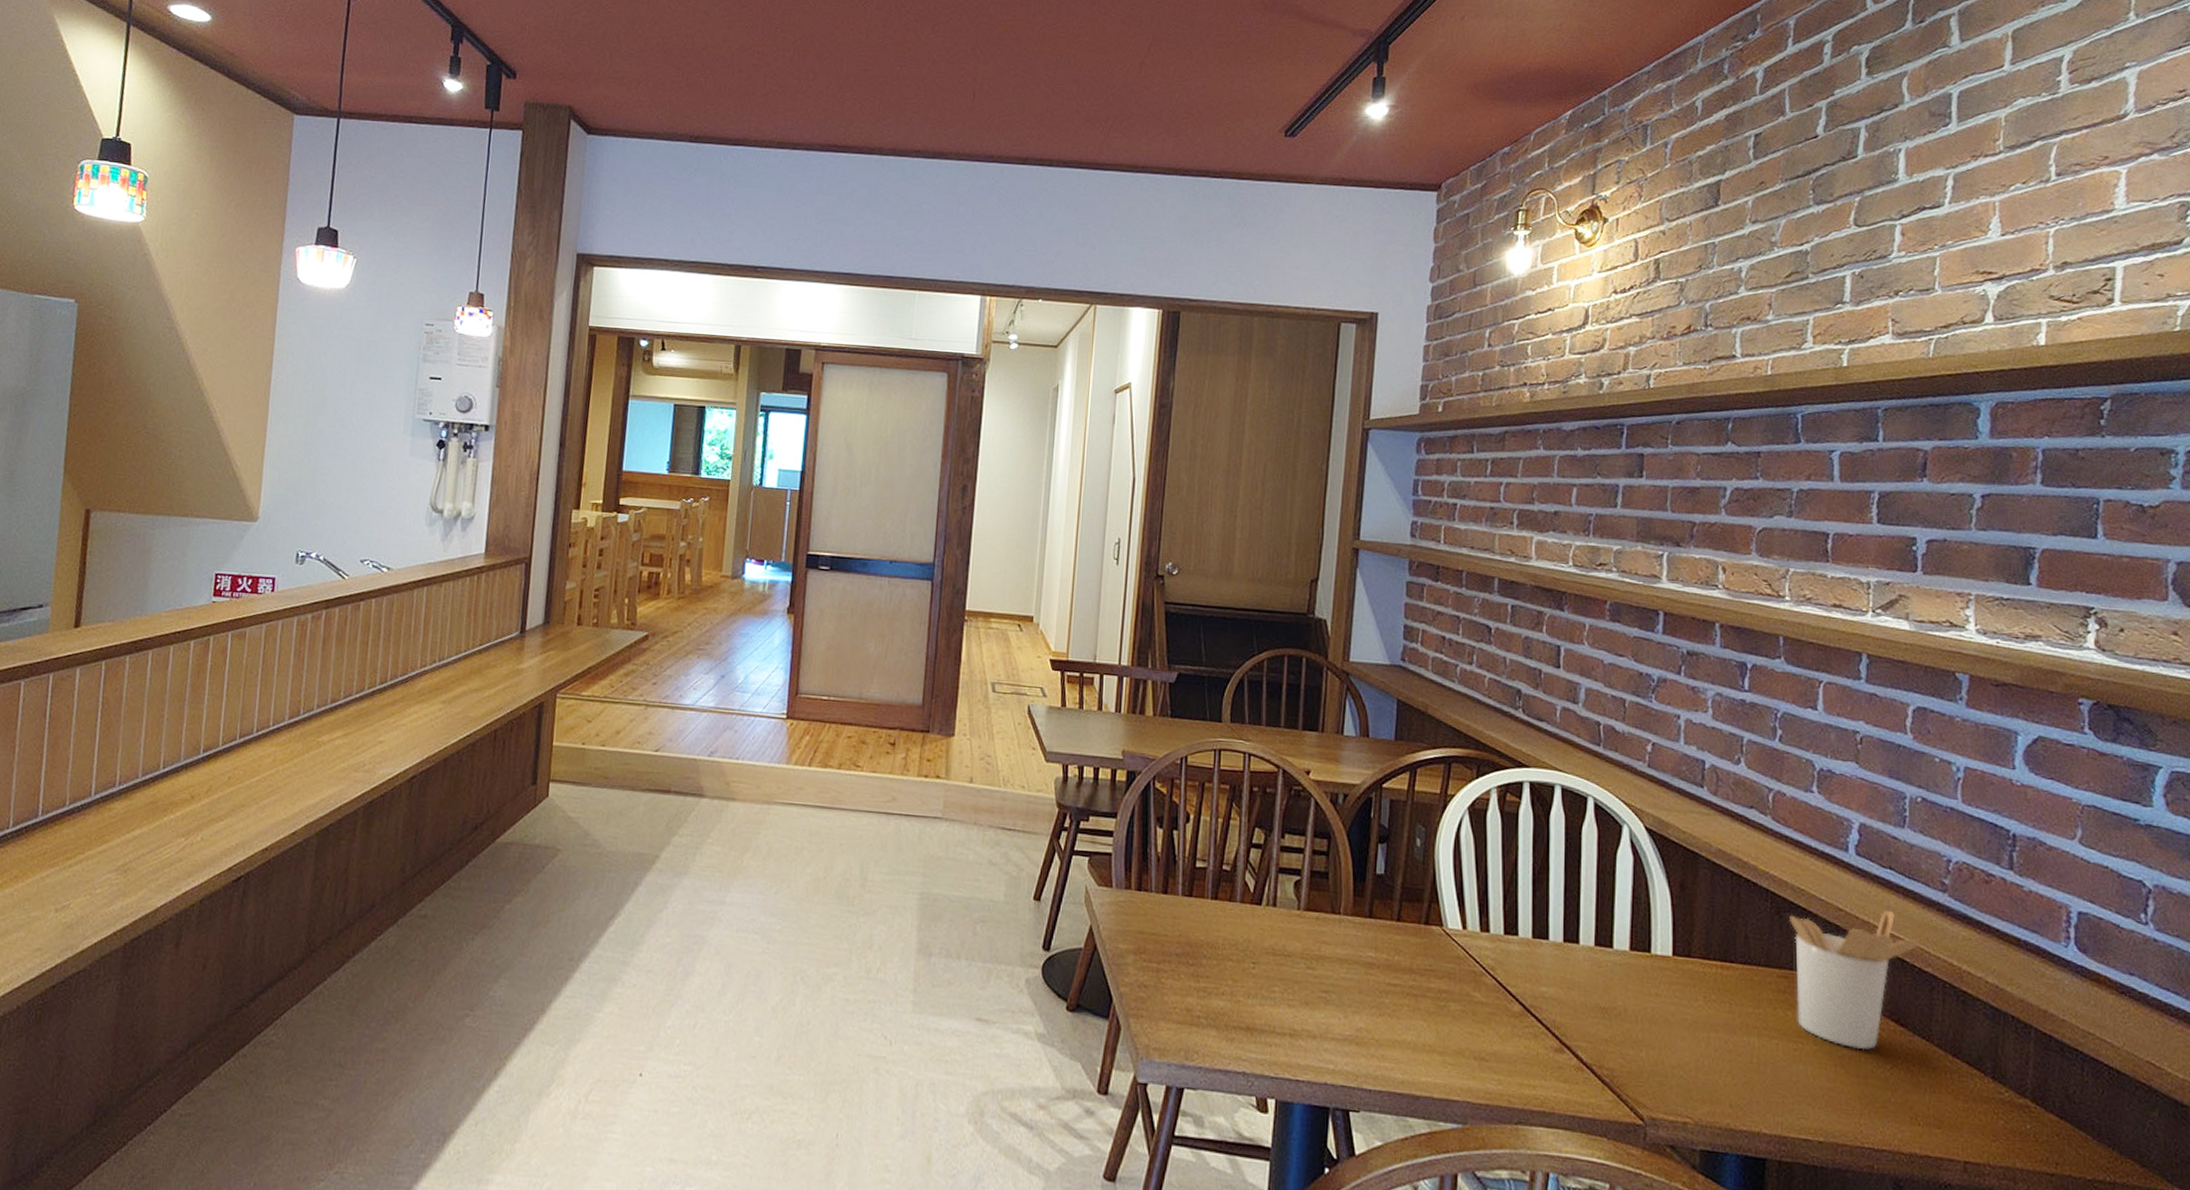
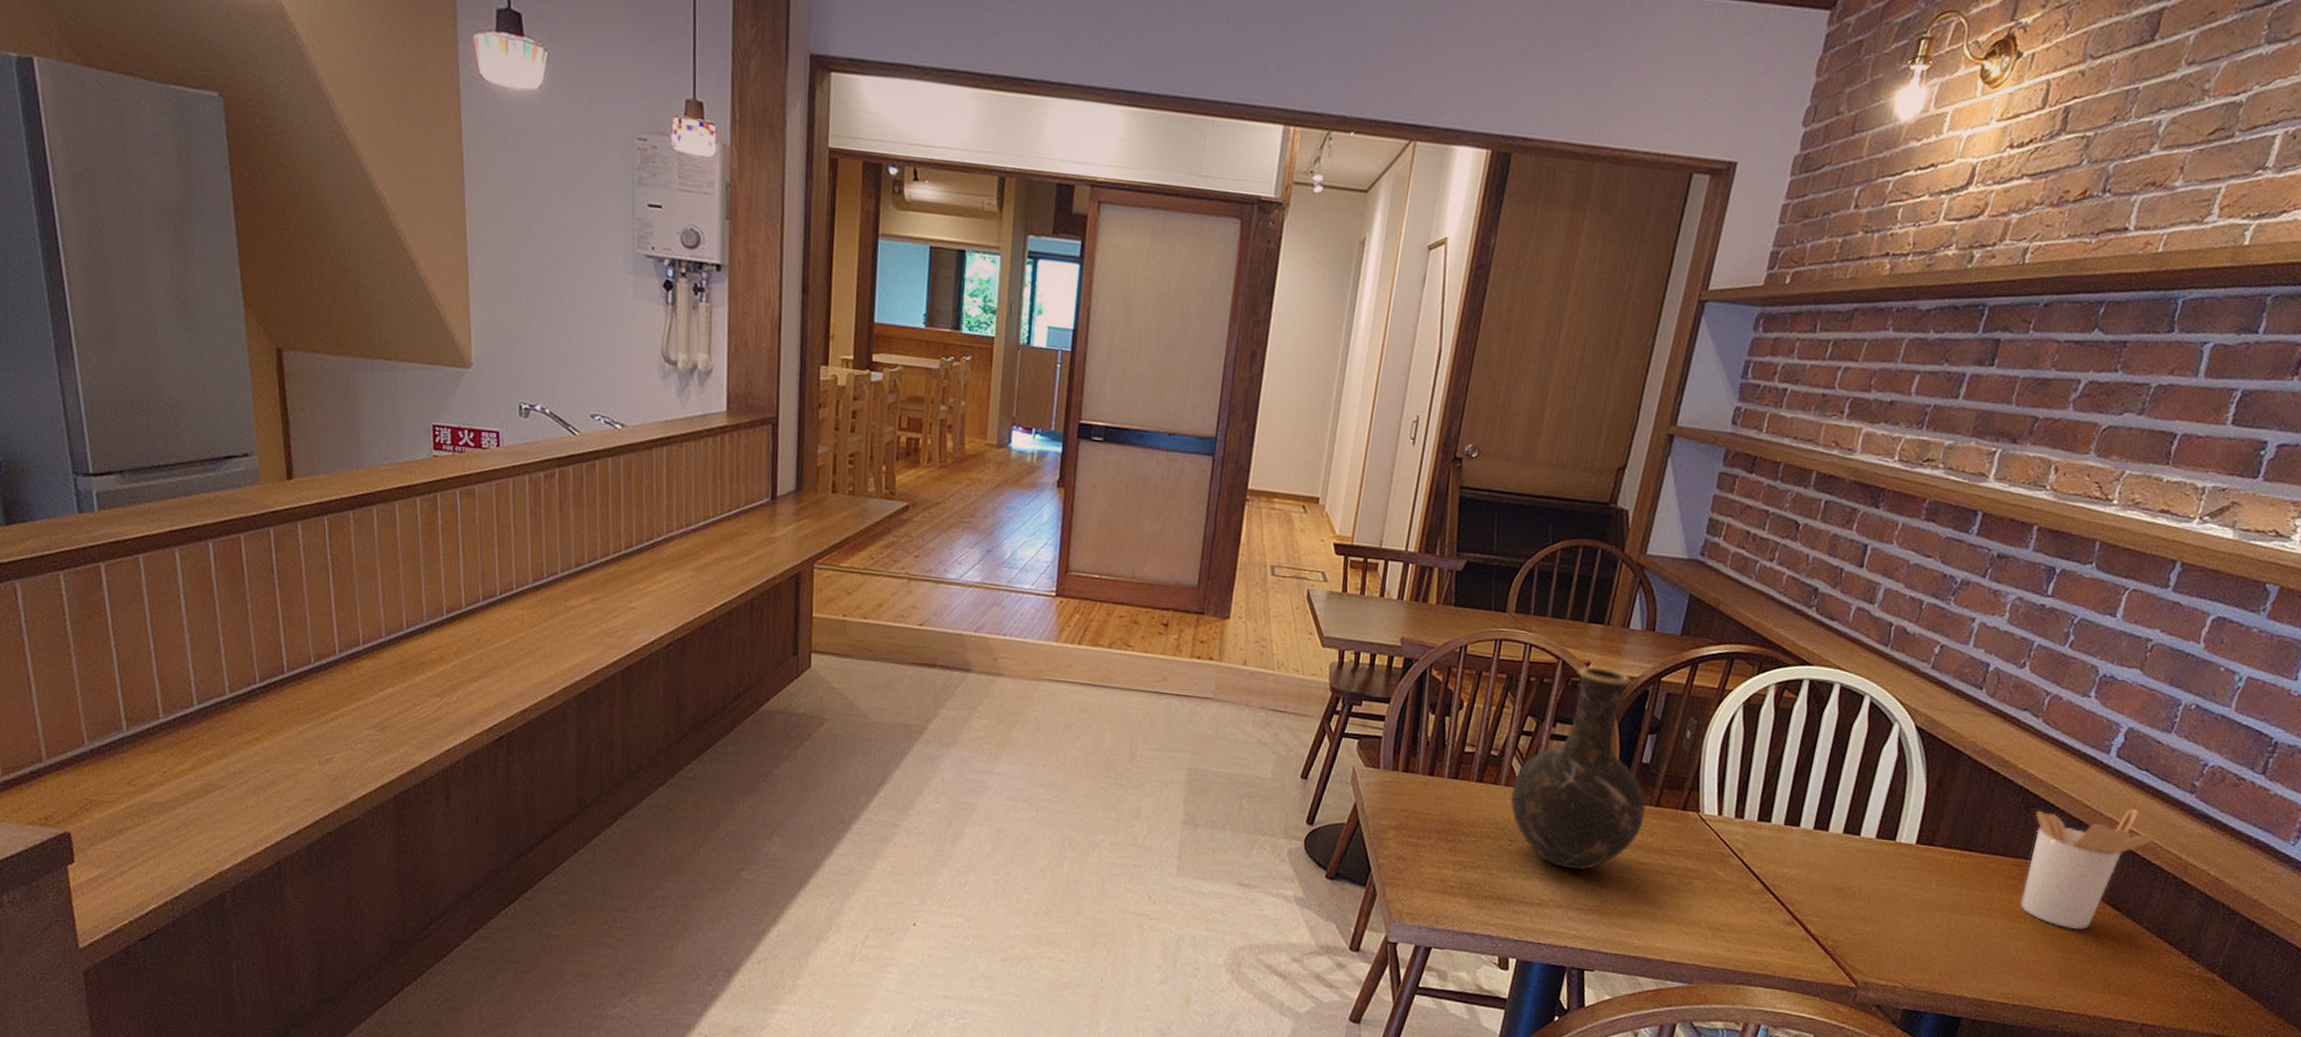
vase: none [1247,774,1388,995] -> present [1510,666,1646,870]

